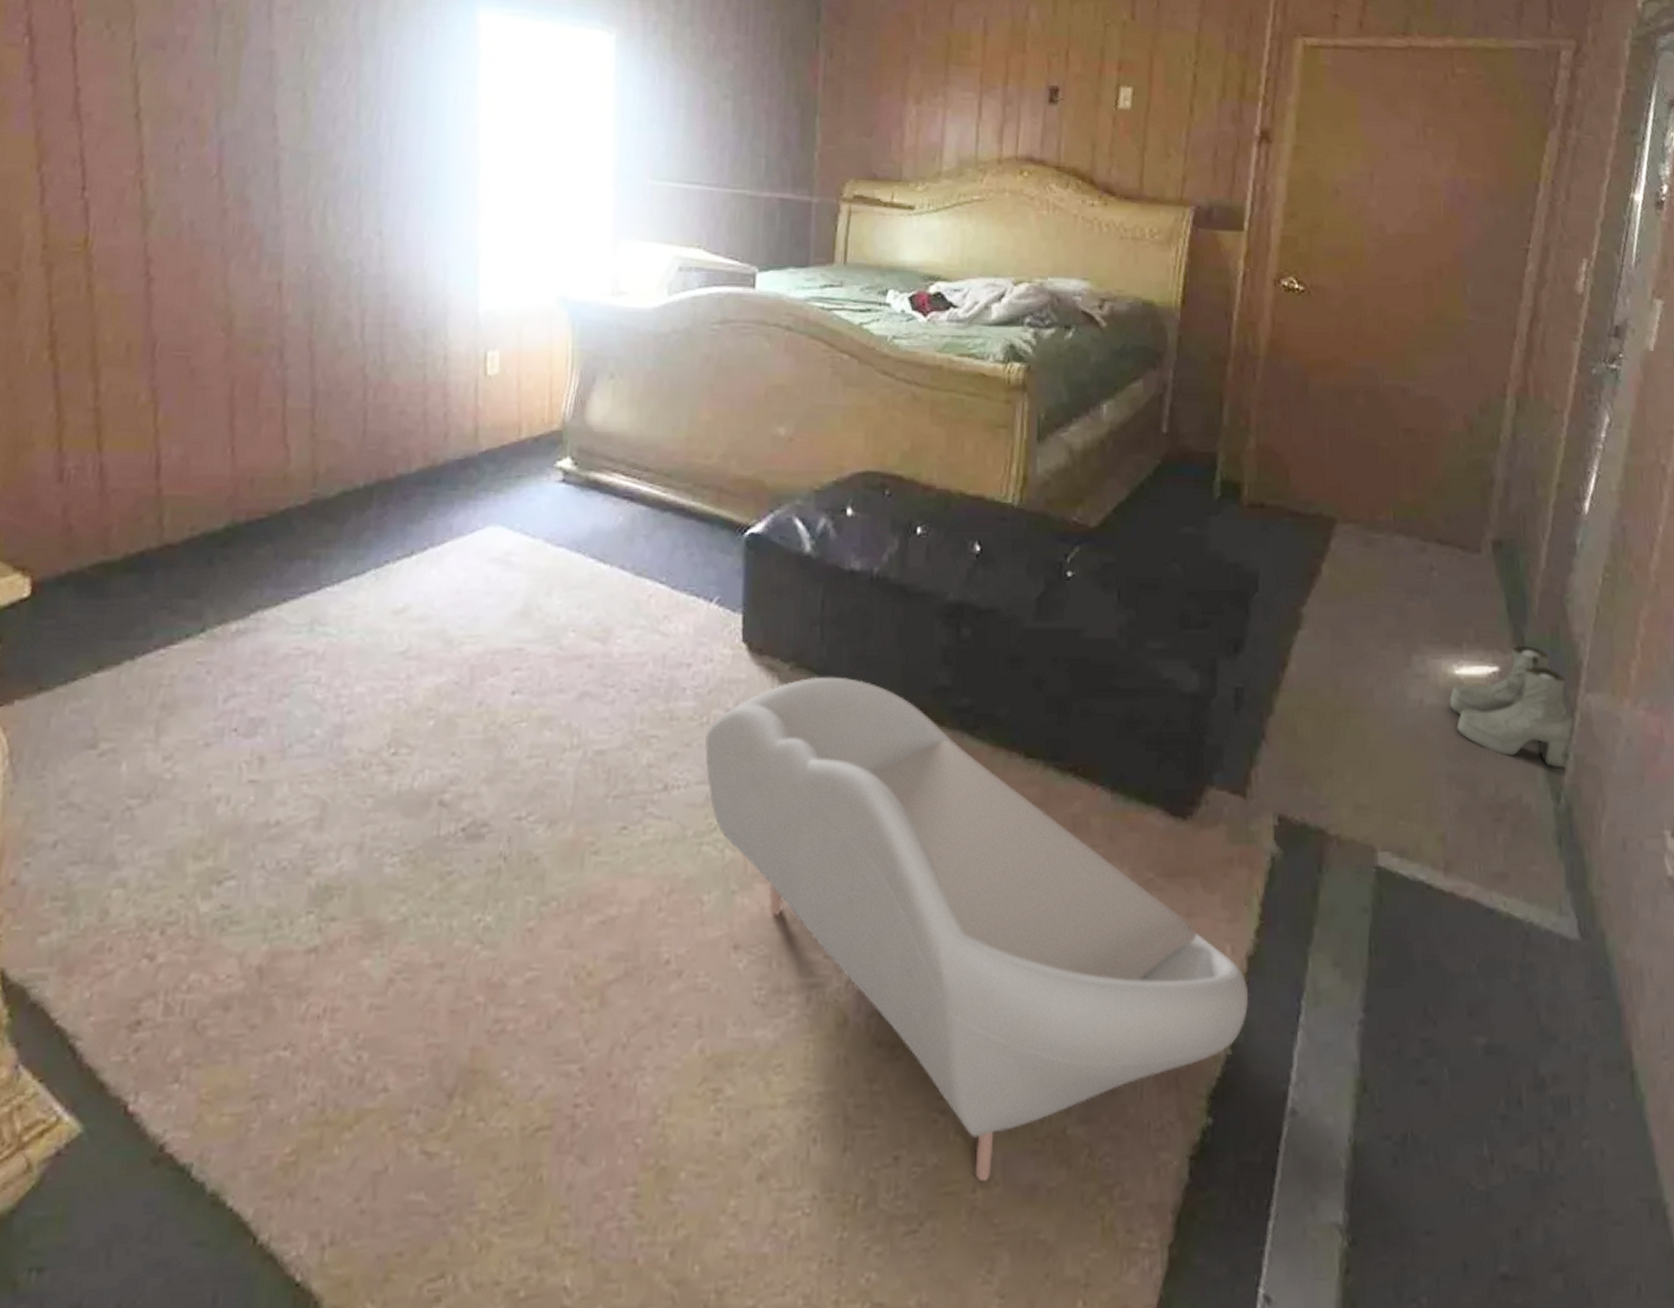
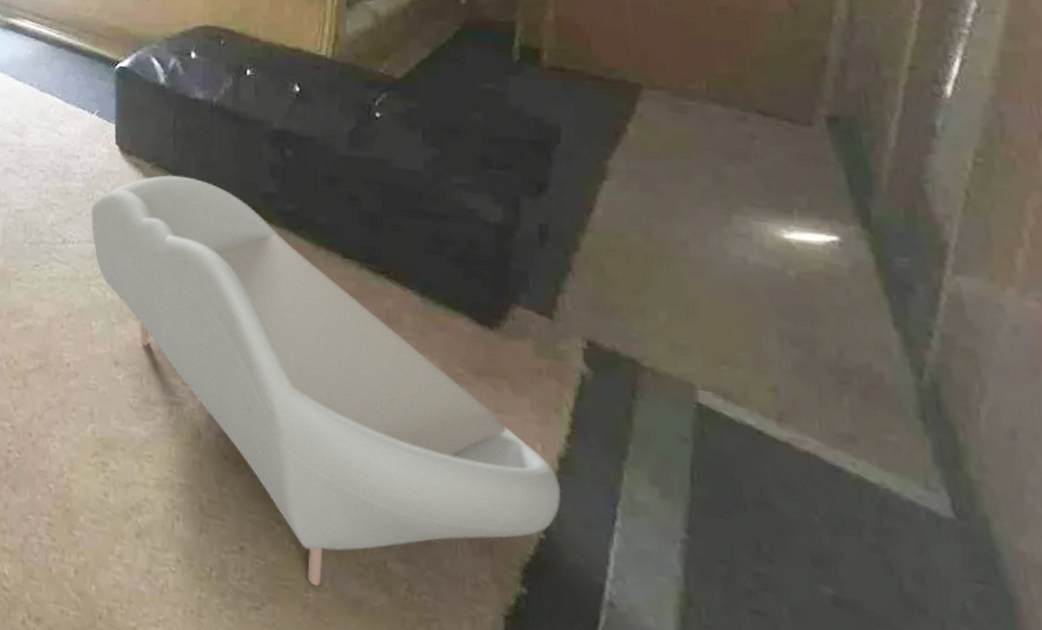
boots: present [1449,646,1574,769] -> none [777,219,939,346]

